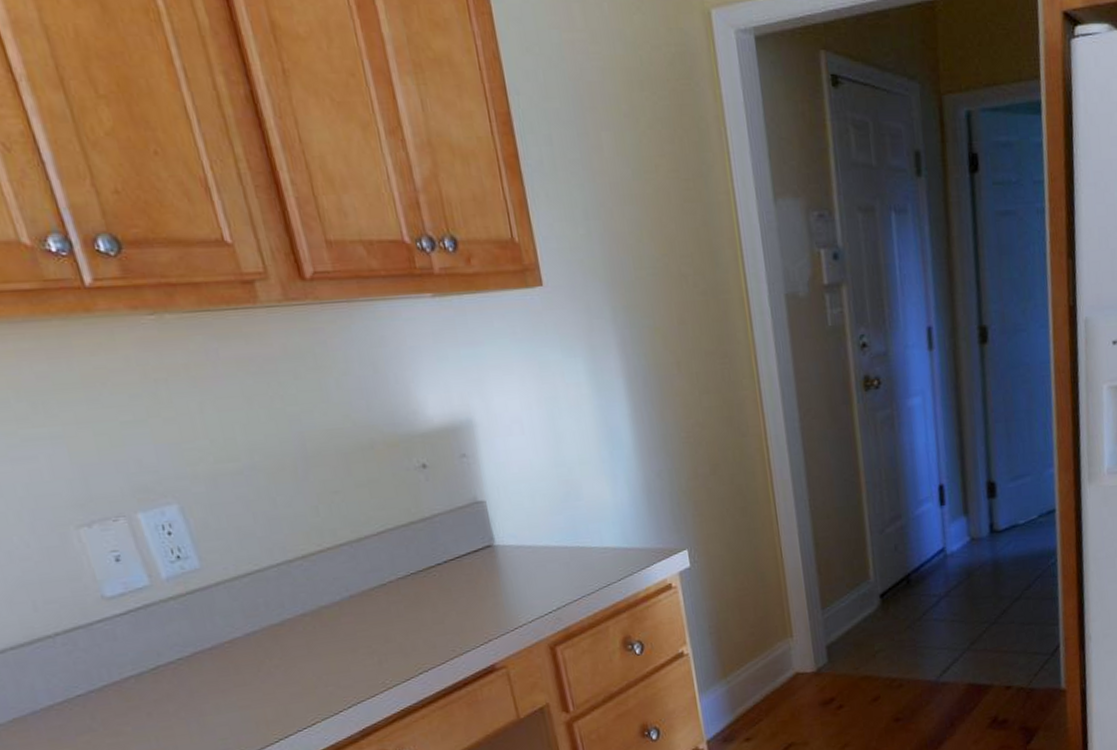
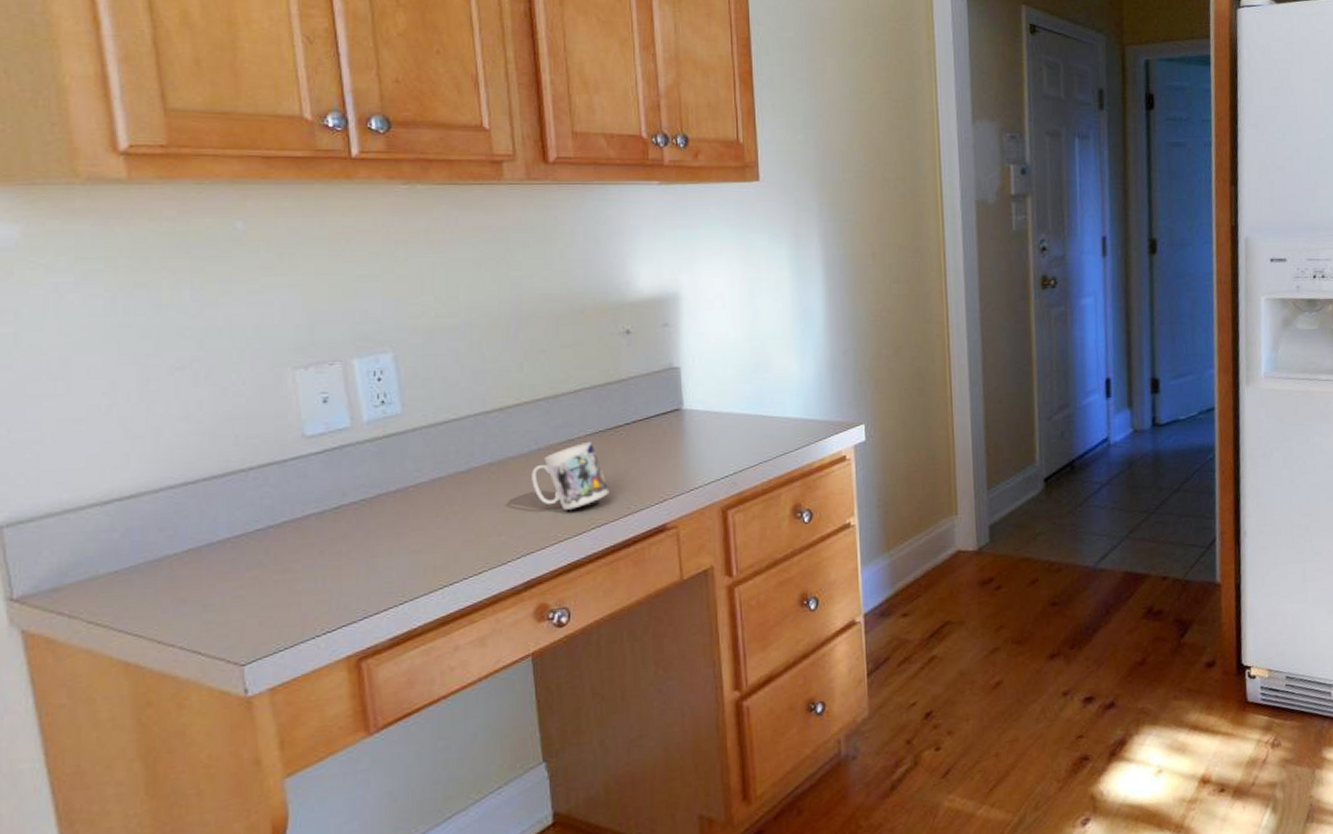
mug: none [348,584,432,657] -> present [532,441,609,510]

